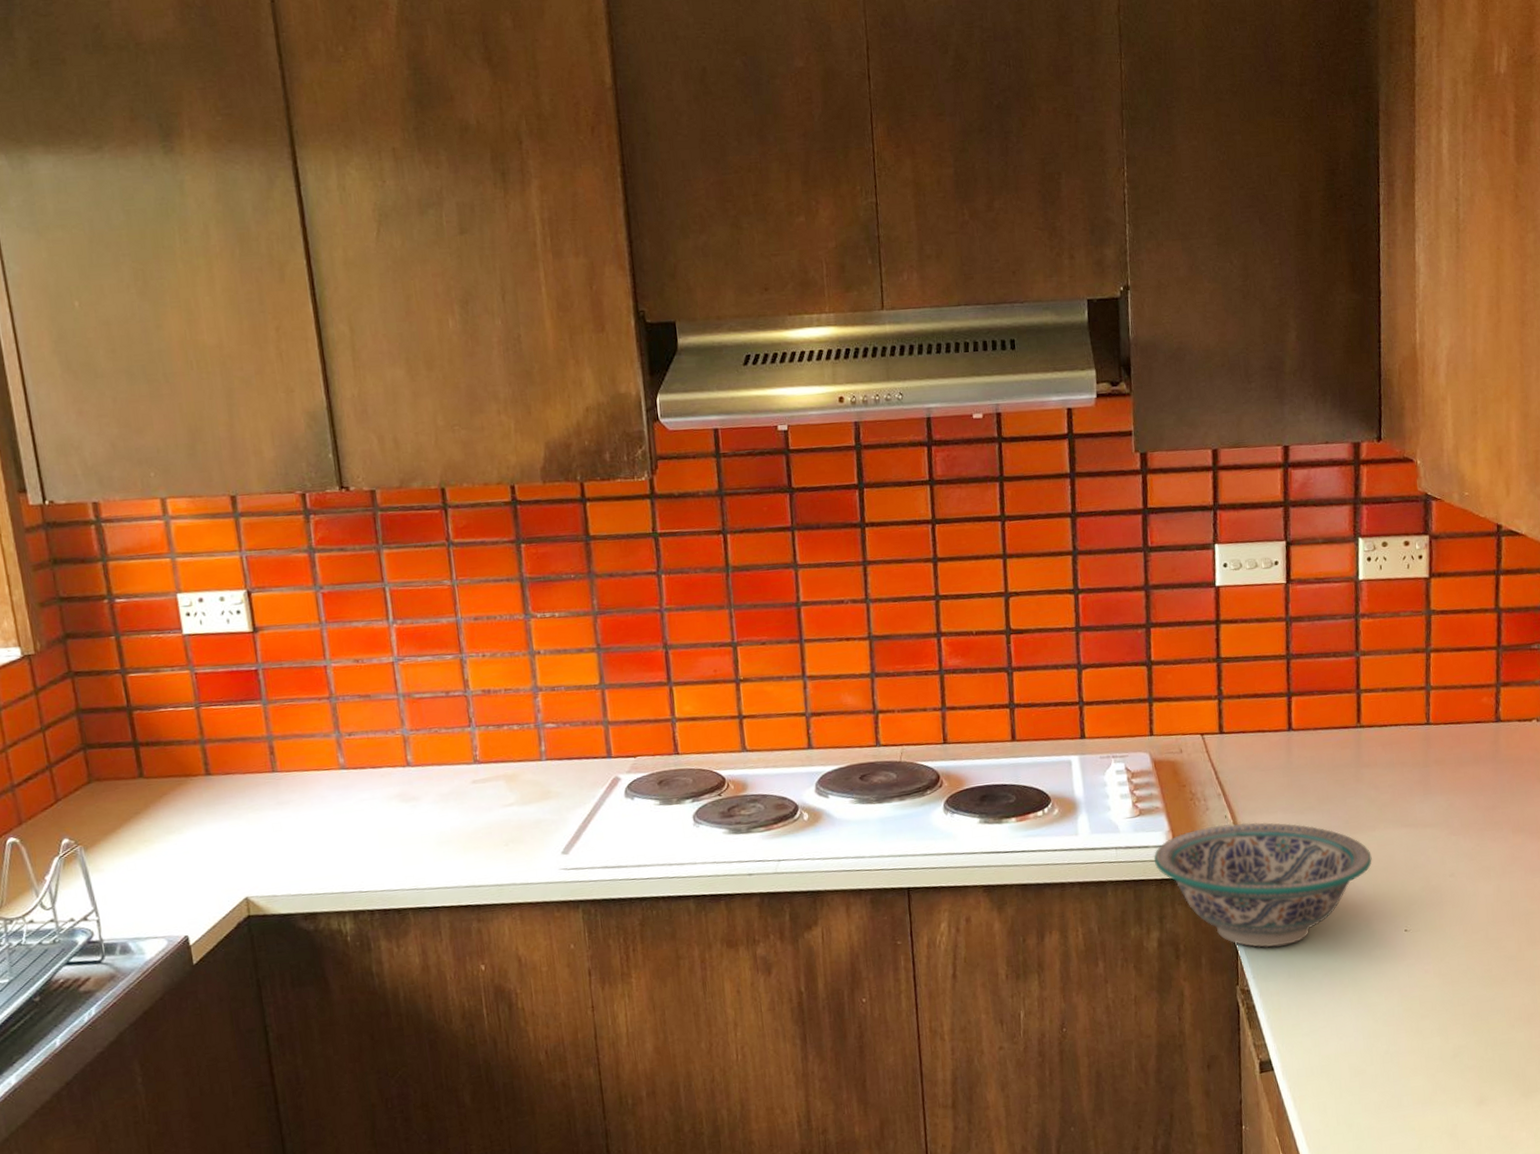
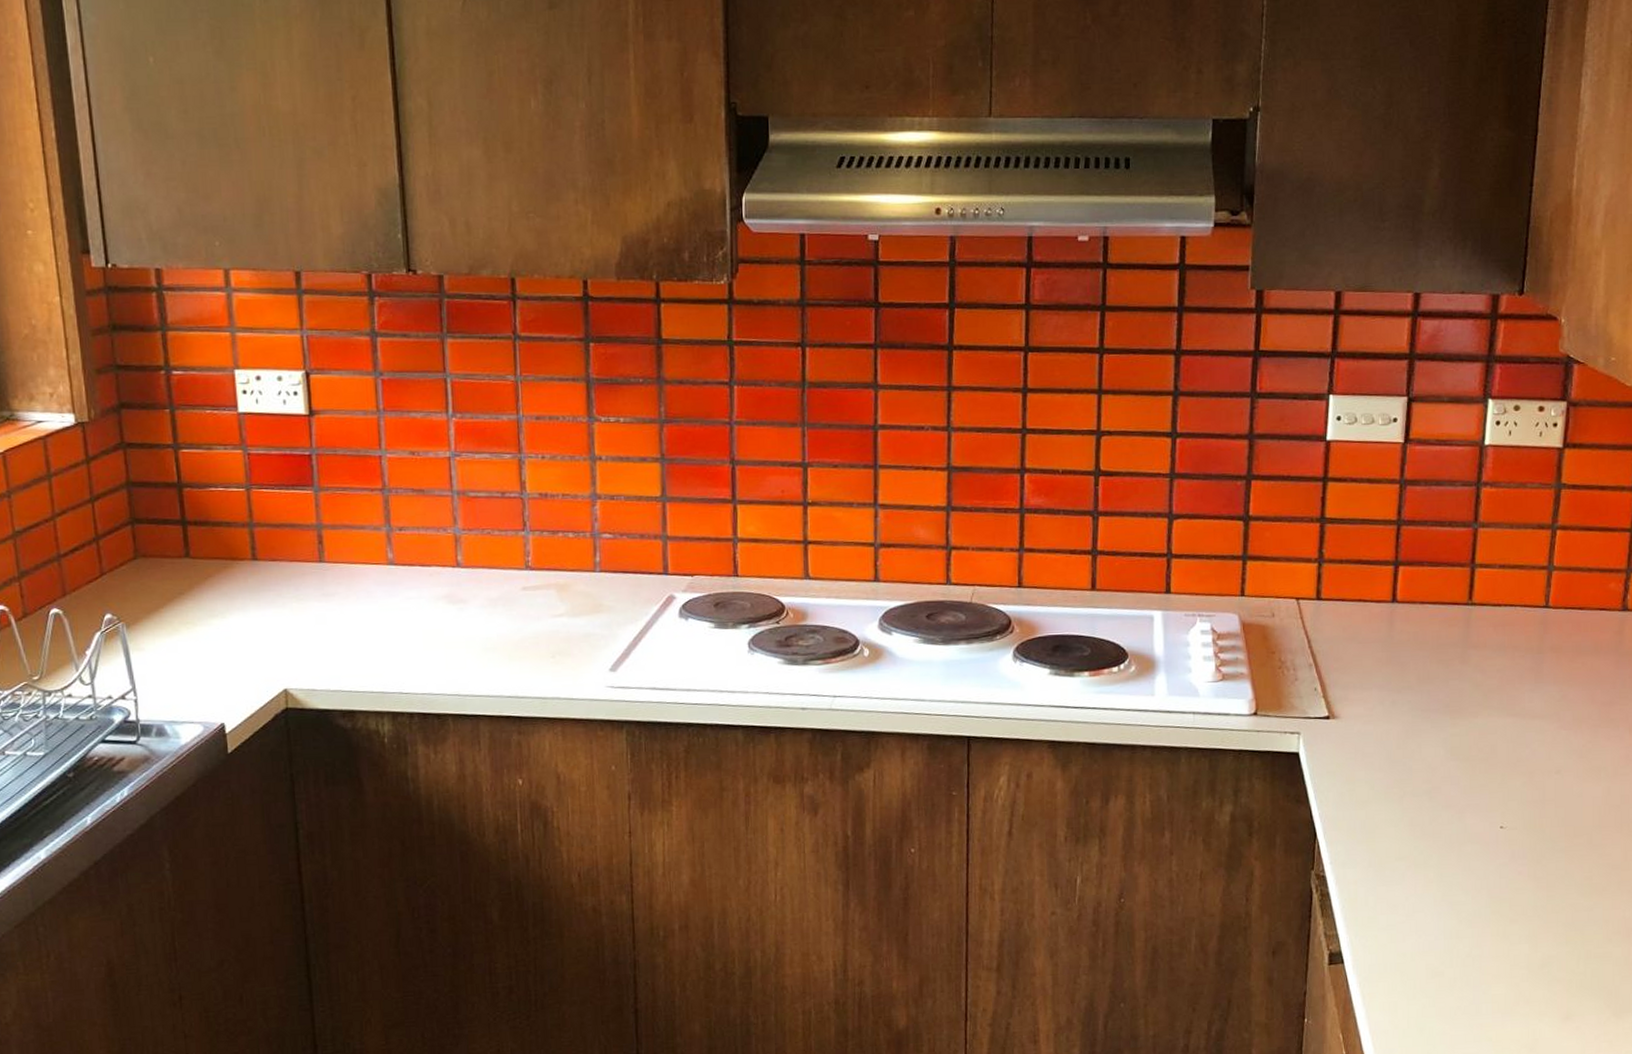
bowl: present [1153,822,1372,948] -> none [1233,697,1471,833]

